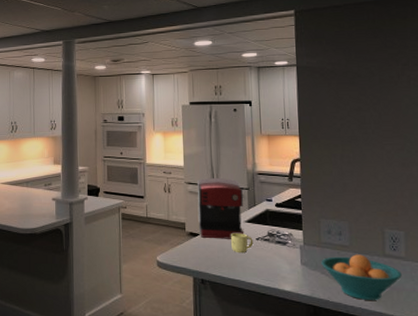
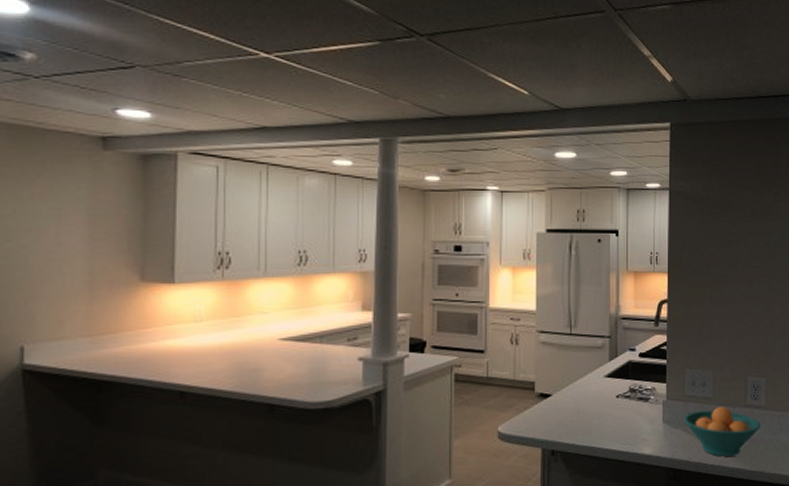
coffee maker: present [197,177,244,239] -> none [550,323,603,400]
mug: present [230,233,254,254] -> none [587,391,613,415]

